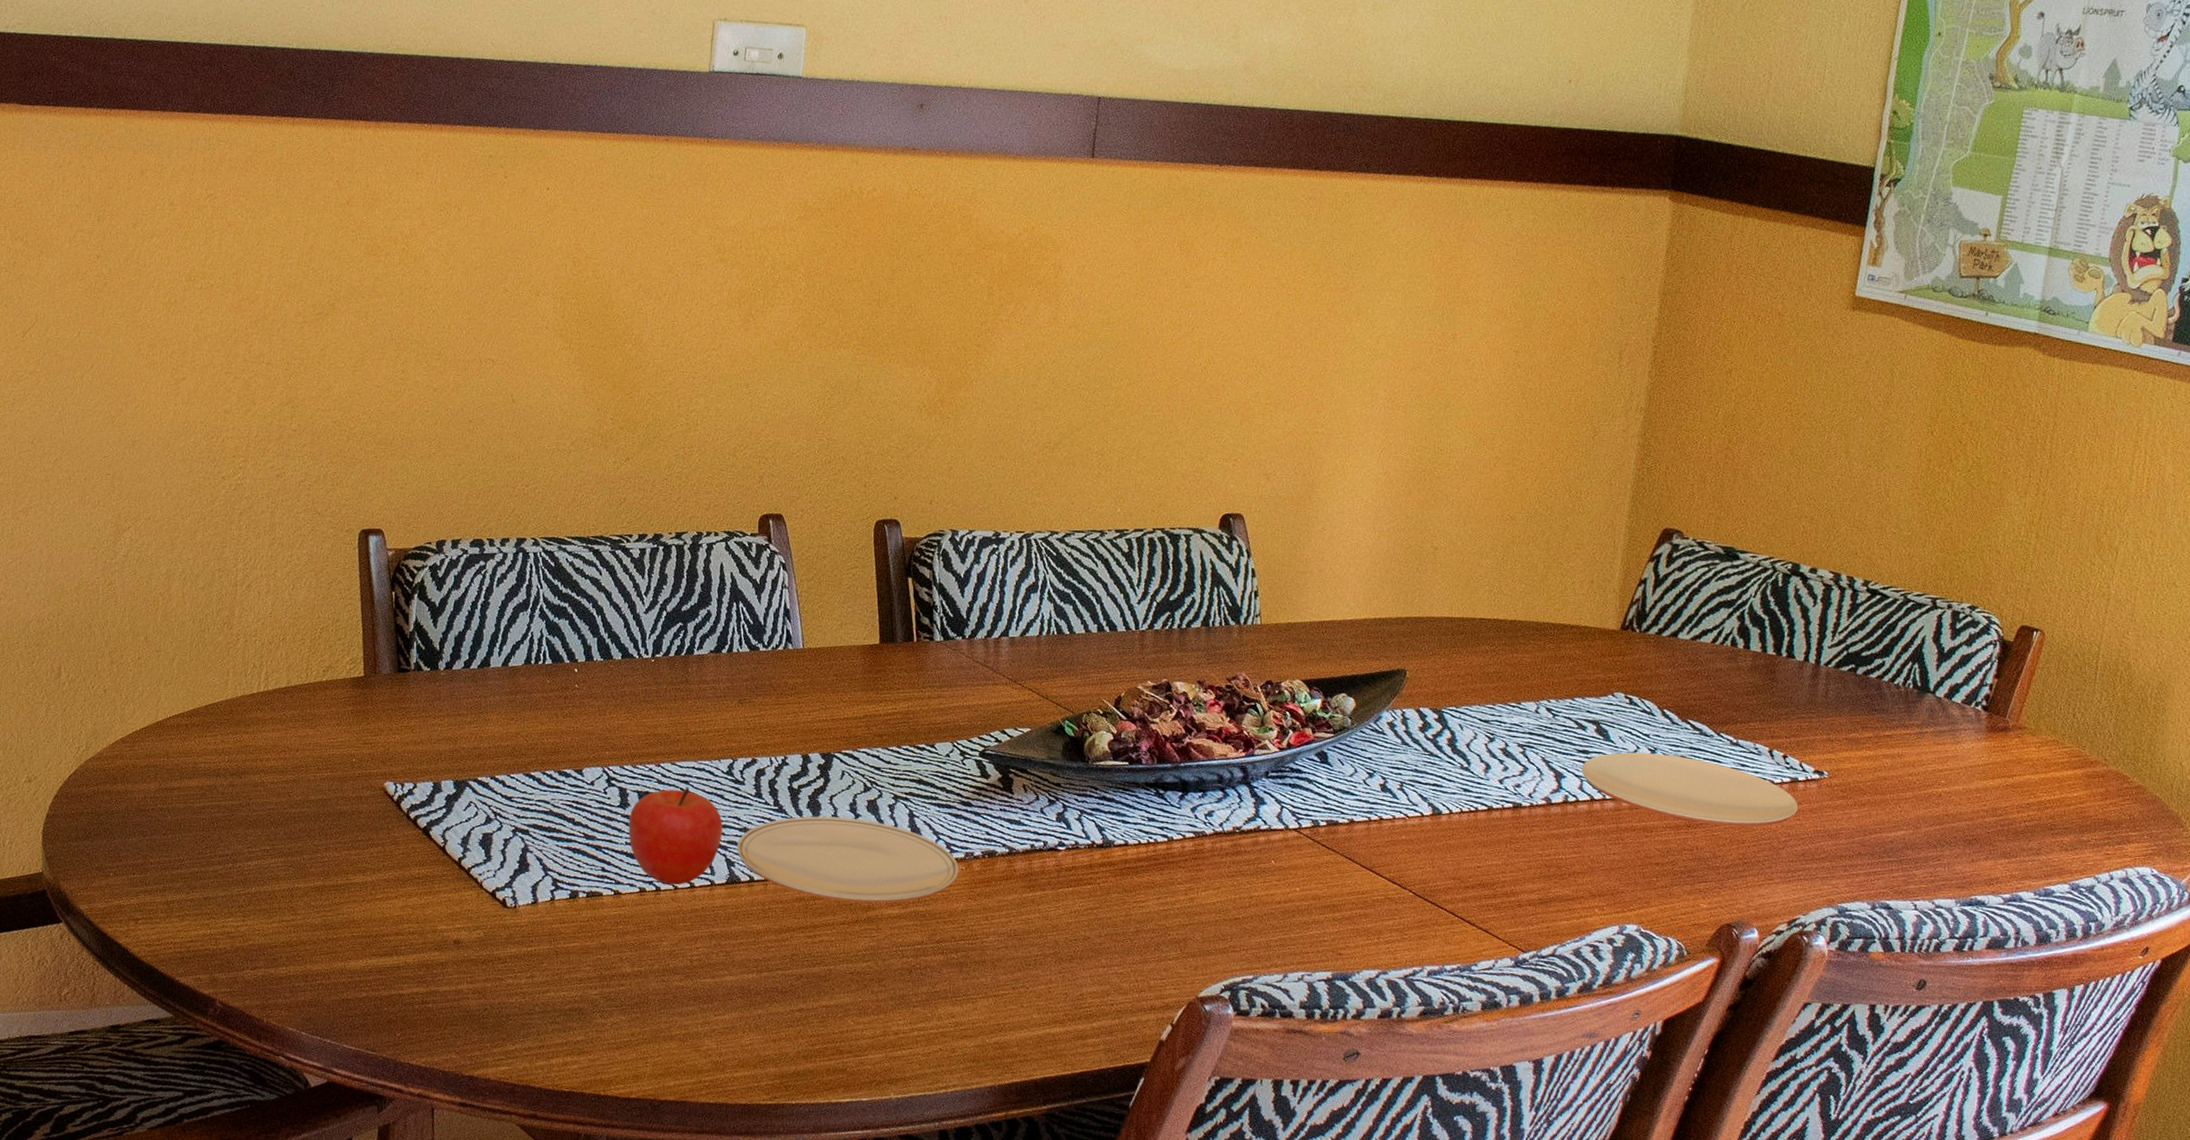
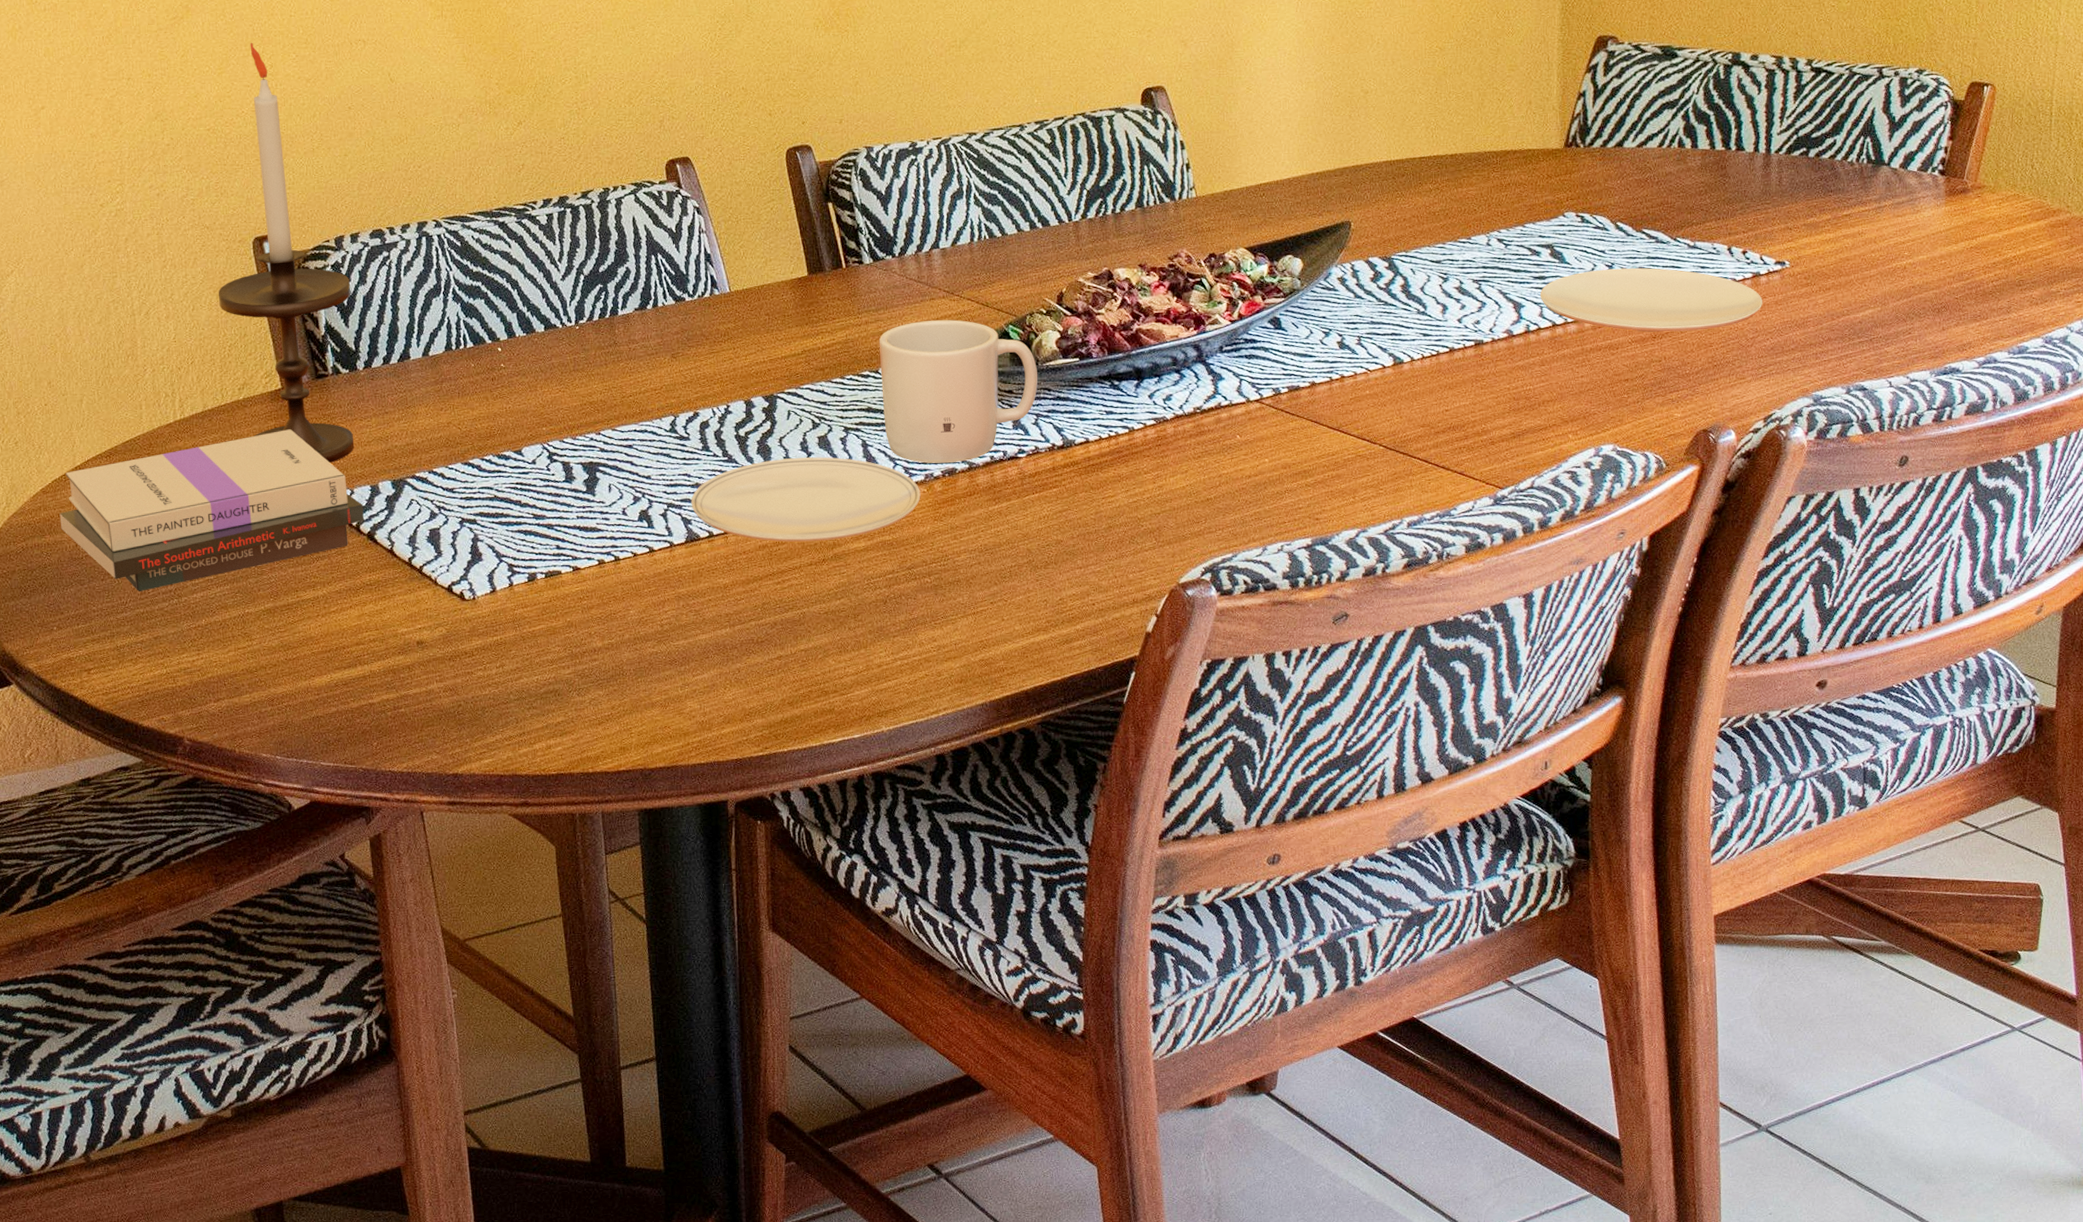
books: none [133,716,424,851] -> present [59,429,364,591]
candlestick: none [318,346,445,755] -> present [218,42,355,463]
fruit: present [628,786,723,886] -> none [577,450,674,554]
mug: none [933,703,1088,846] -> present [878,319,1038,464]

